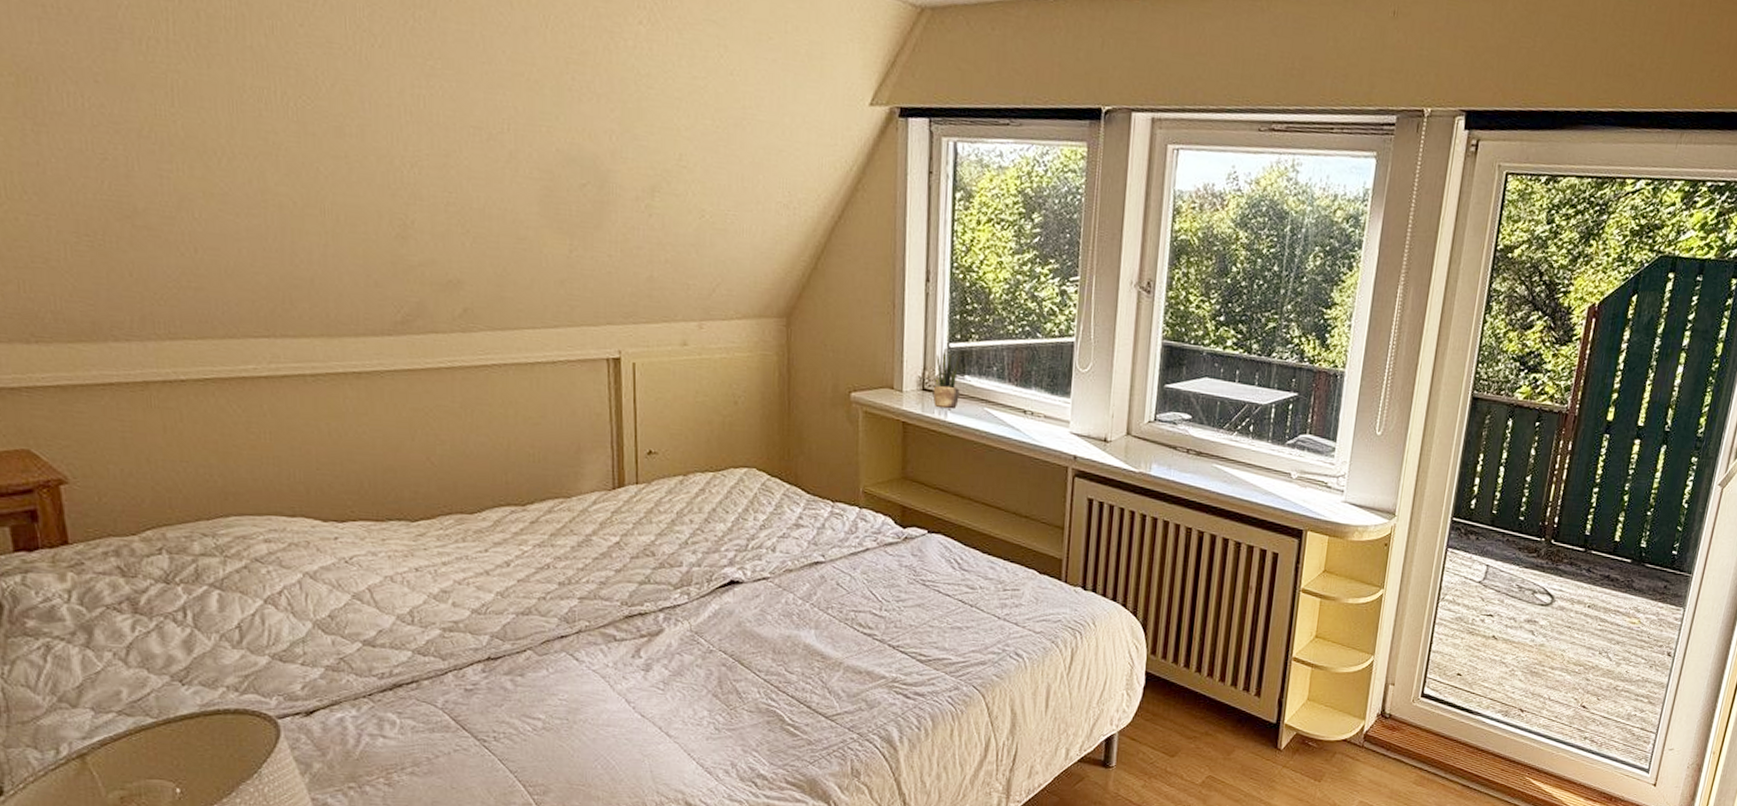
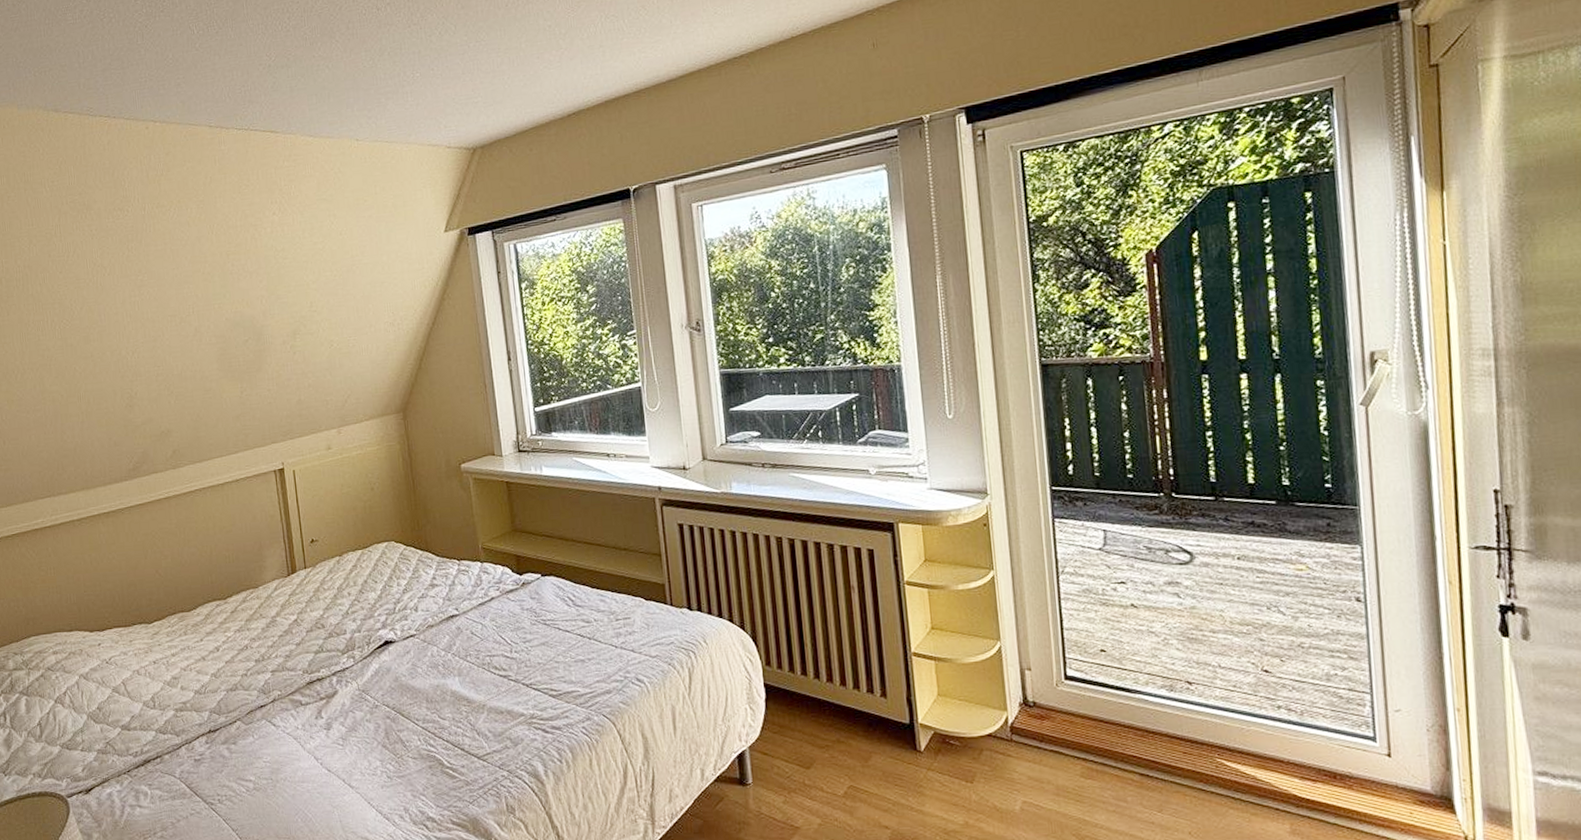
potted plant: present [933,347,960,410] -> none [526,412,550,465]

